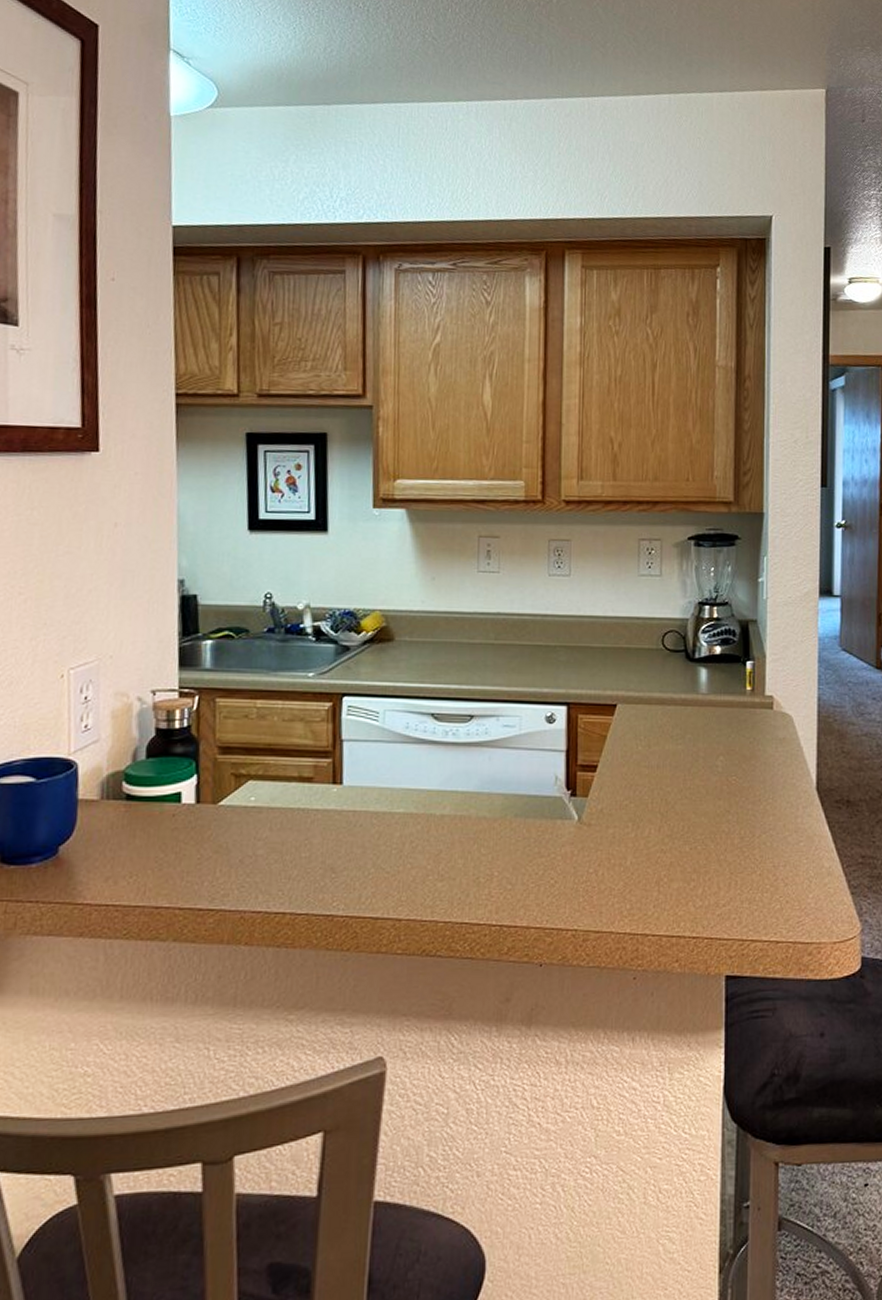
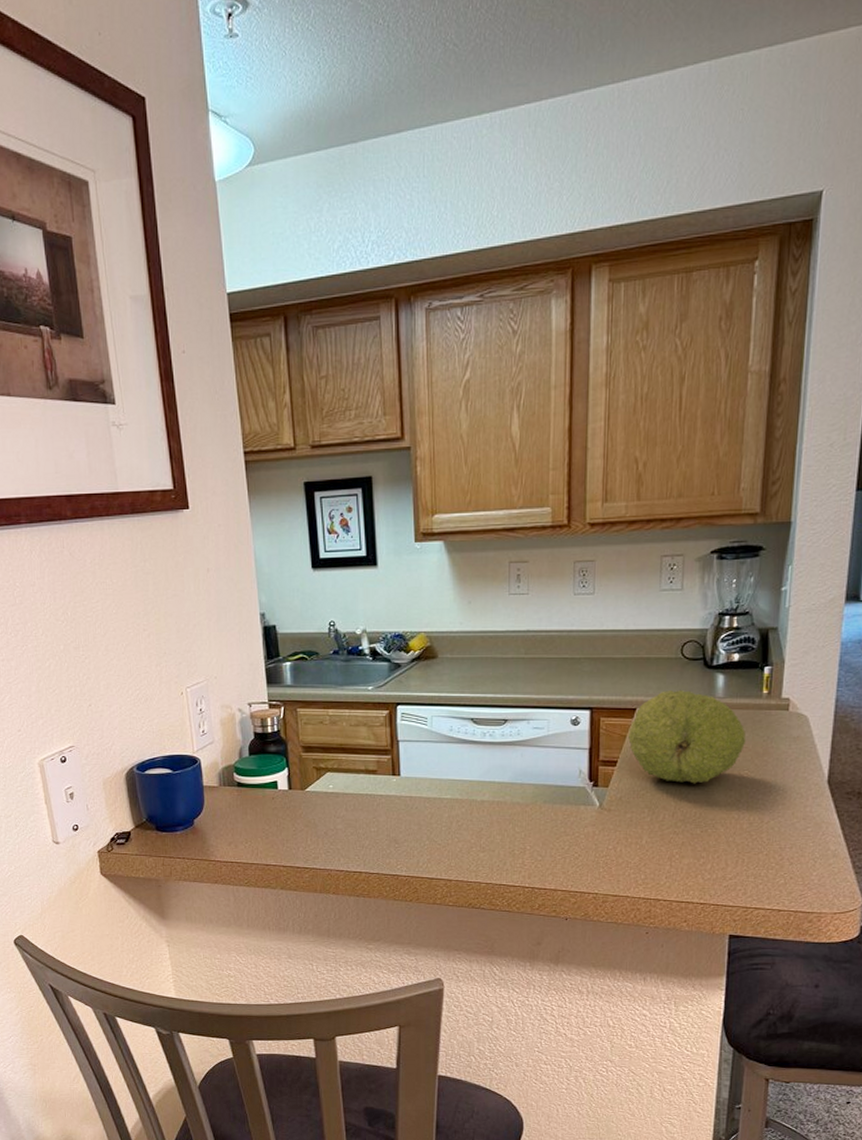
fruit: none [609,684,733,792] -> present [628,689,746,784]

